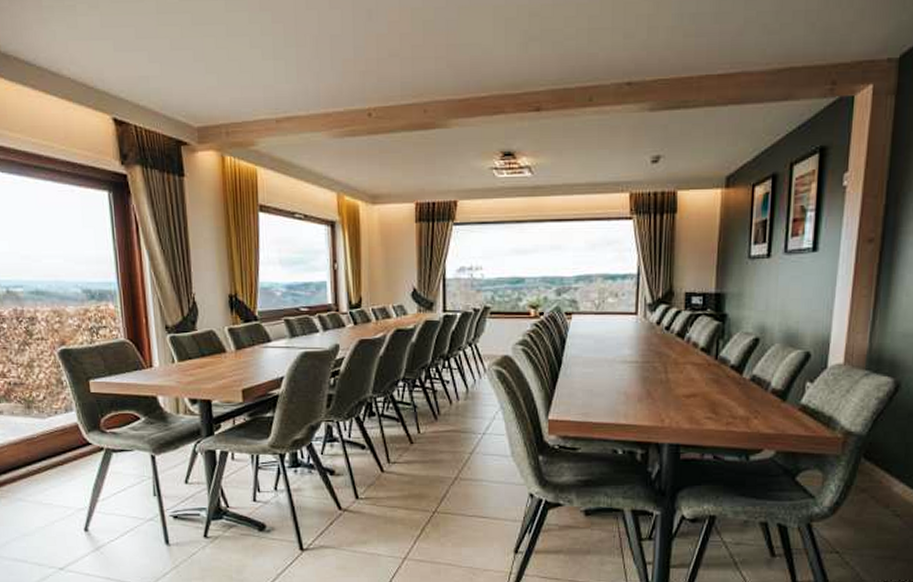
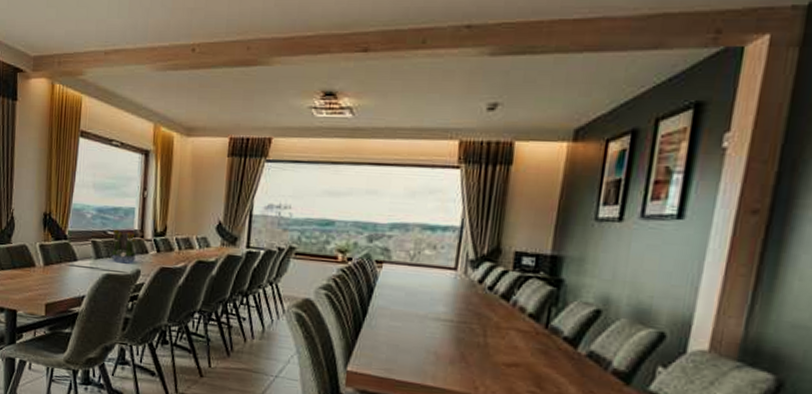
flower arrangement: none [305,305,334,339] -> present [111,229,139,264]

